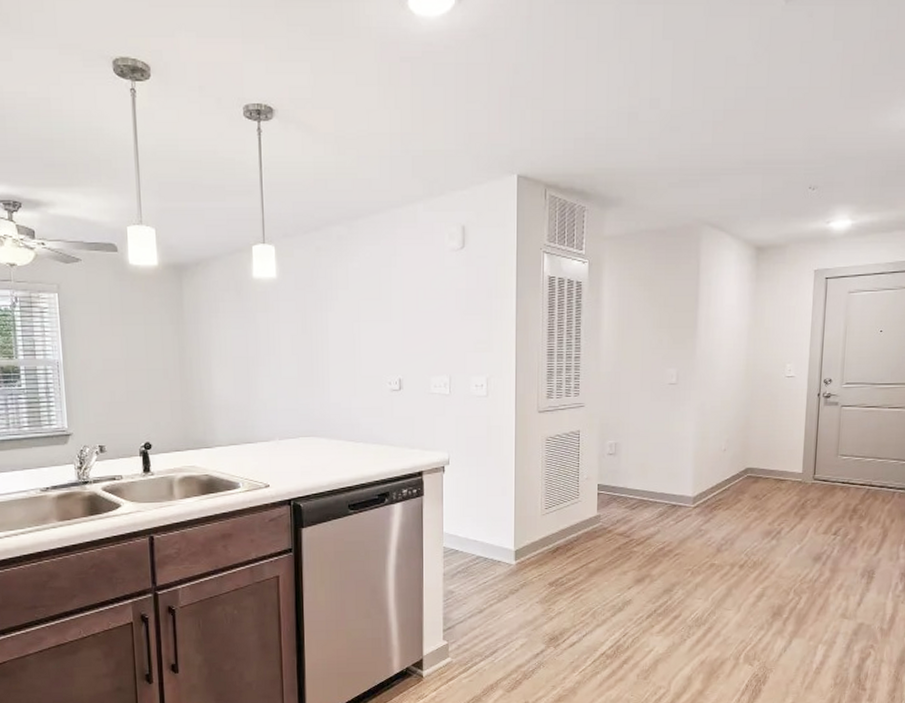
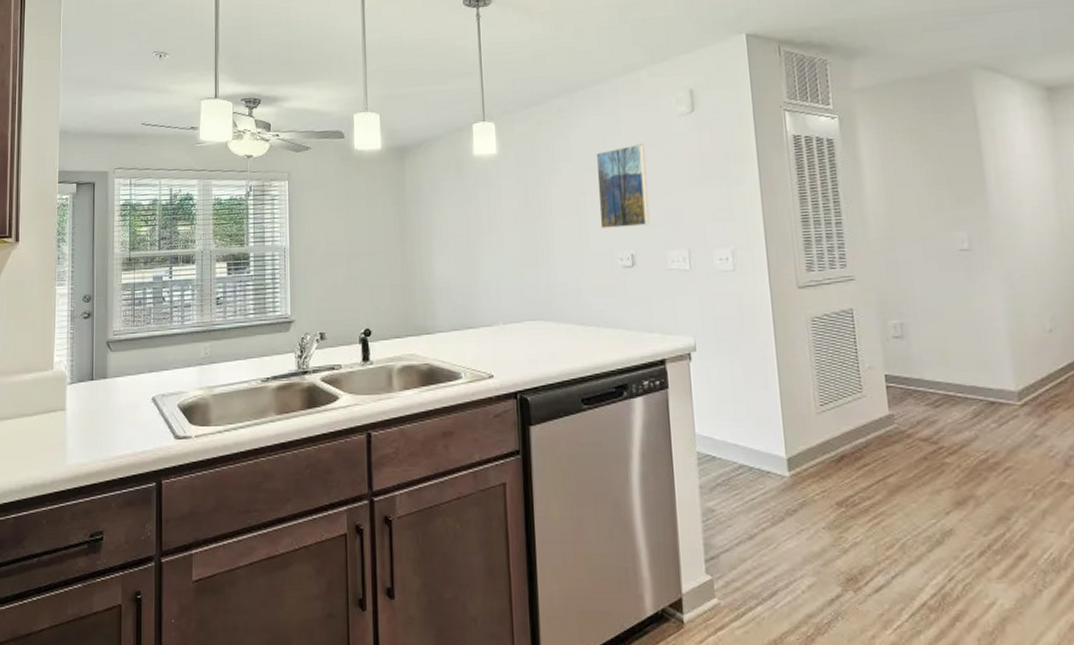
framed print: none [371,275,418,354] -> present [596,143,650,228]

